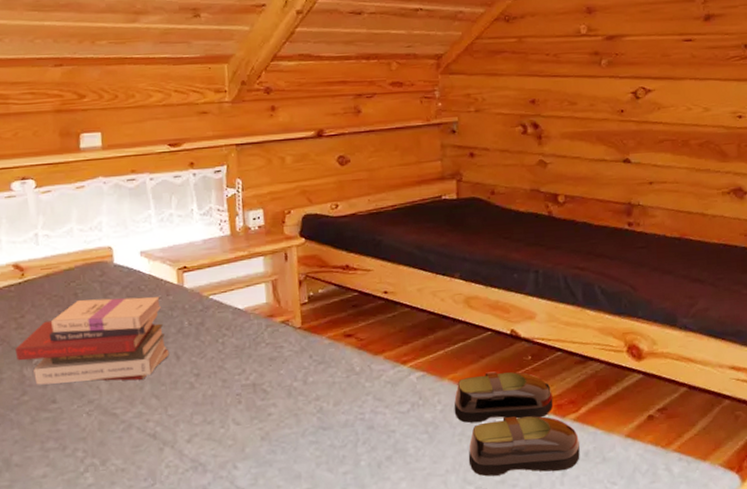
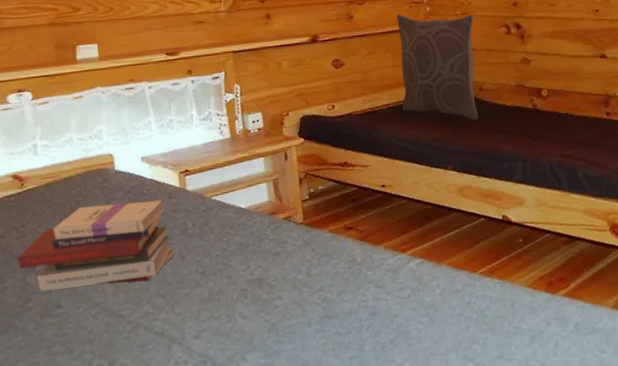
pillow: none [406,108,488,227] -> present [396,13,478,121]
slippers: present [454,371,580,476] -> none [452,254,571,353]

